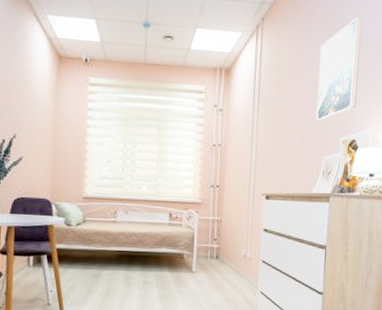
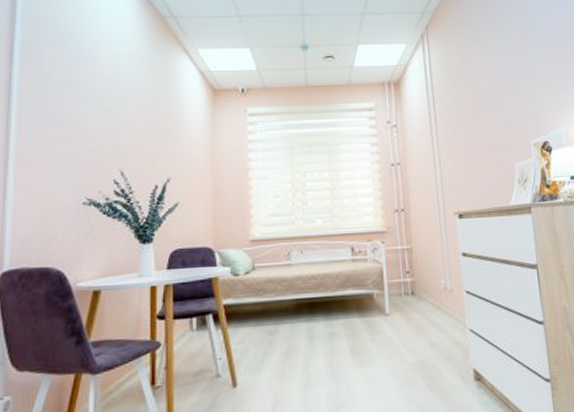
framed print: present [315,16,362,121] -> none [492,15,541,126]

